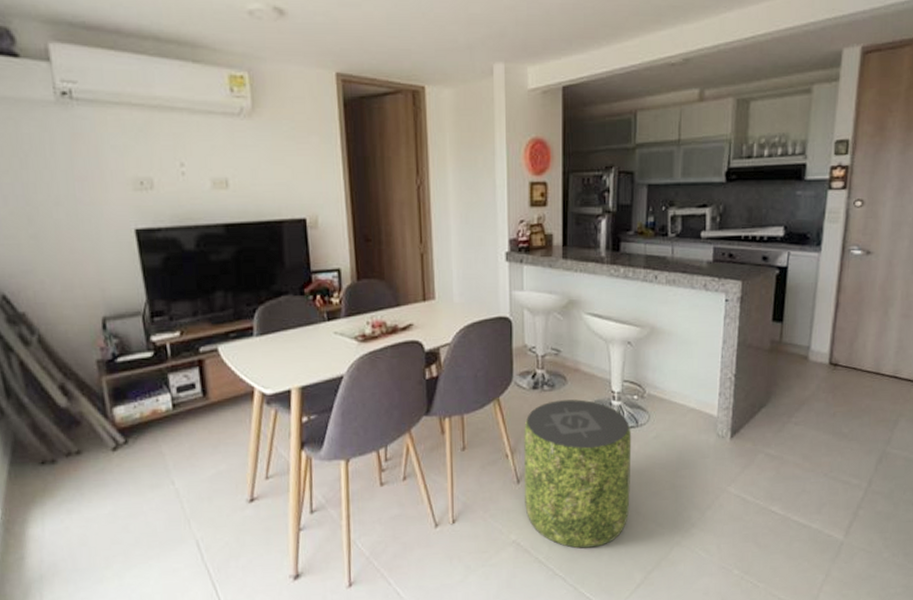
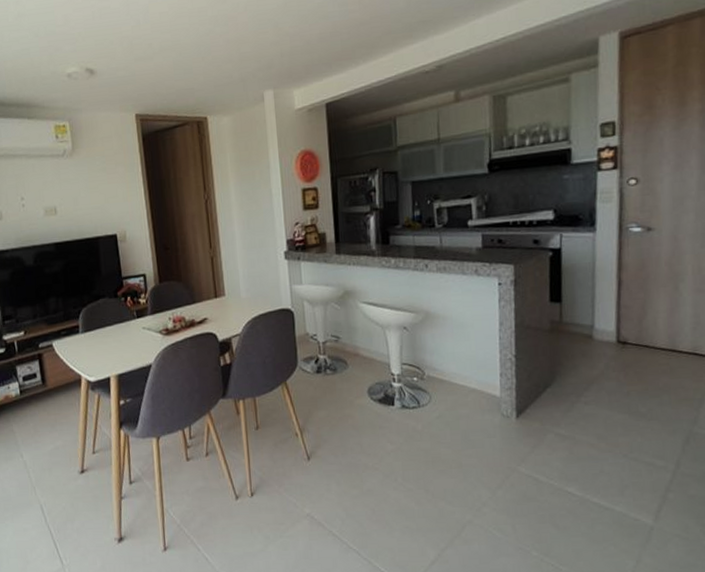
pouf: present [524,399,632,549] -> none [311,382,418,524]

